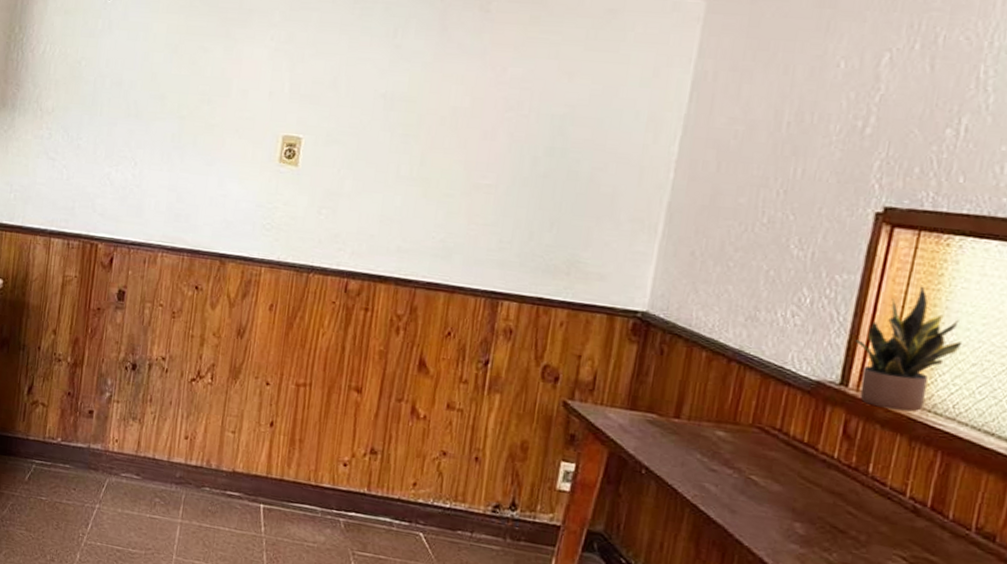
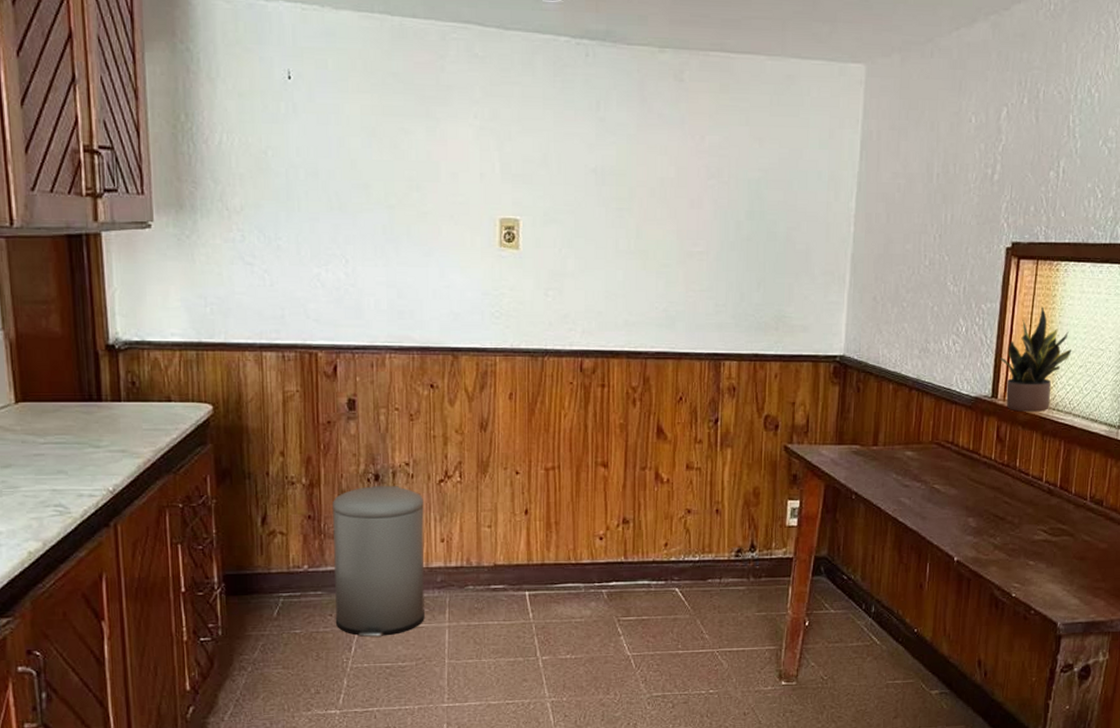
pedal bin: none [78,374,174,520] -> present [333,485,425,638]

